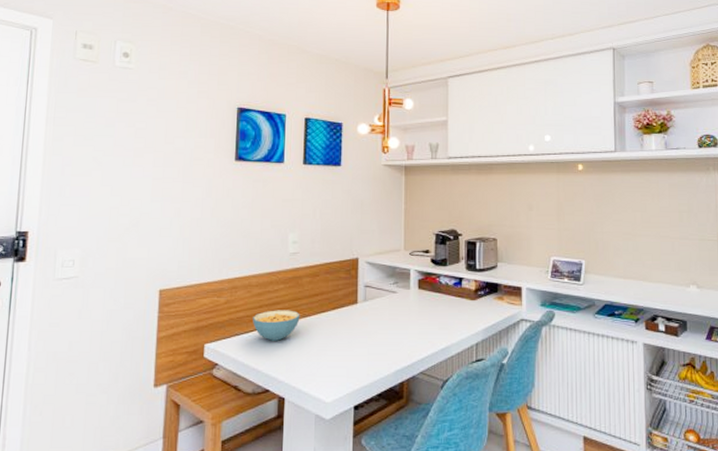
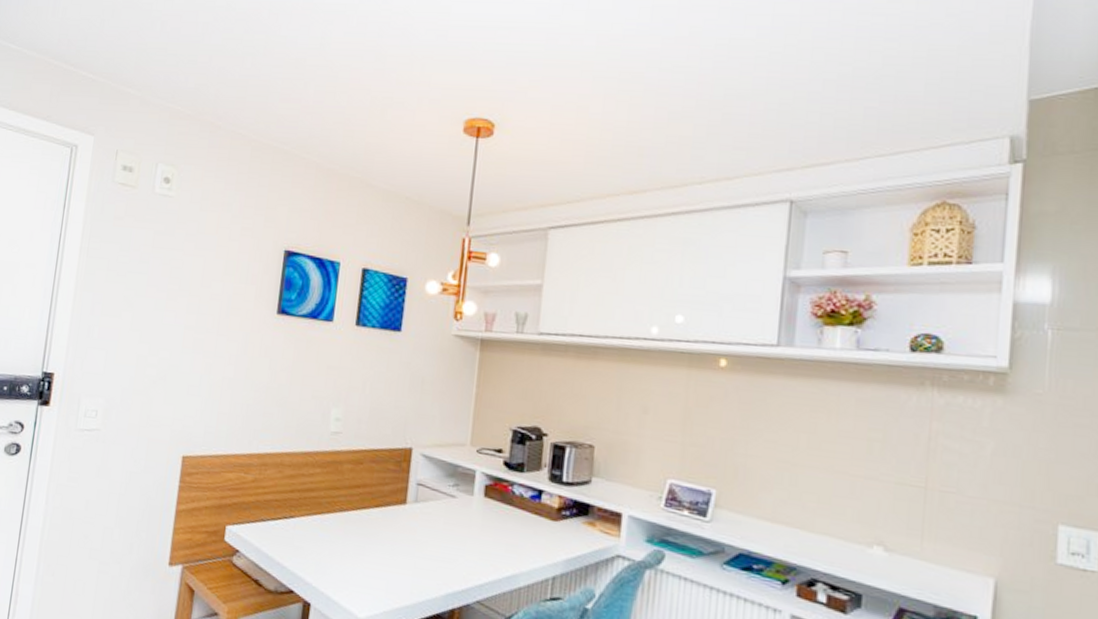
cereal bowl: present [253,310,300,341] -> none [281,497,337,535]

